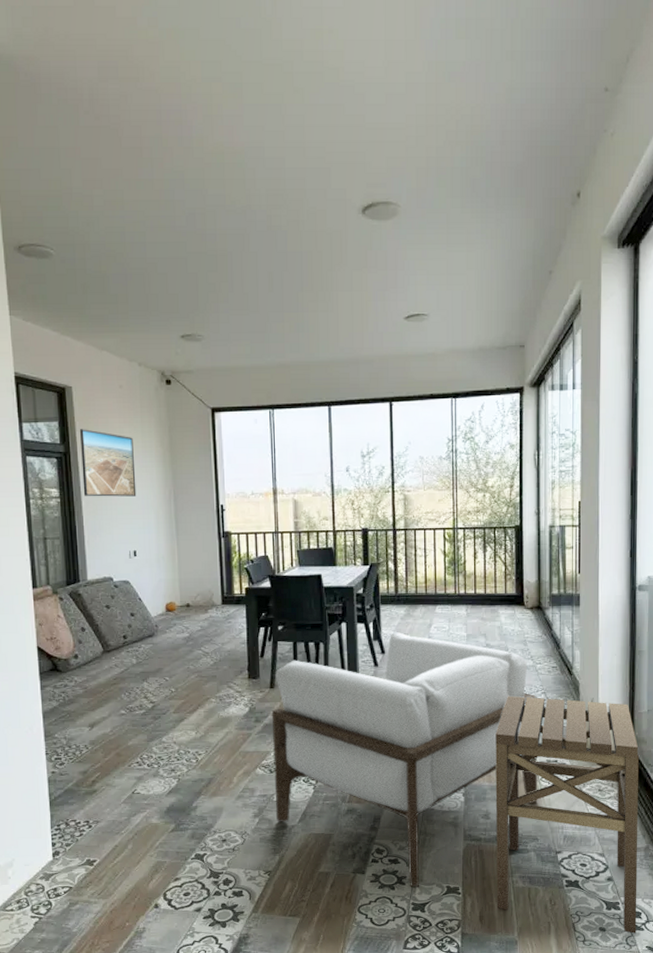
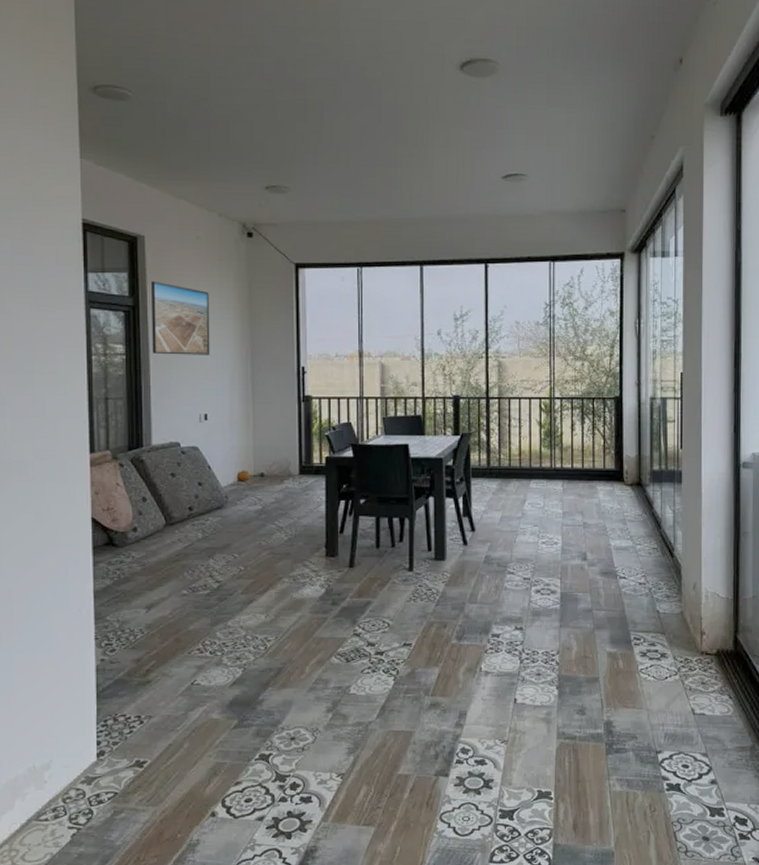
armchair: present [271,632,538,888] -> none [350,508,637,792]
side table: present [495,695,639,934] -> none [591,578,744,843]

